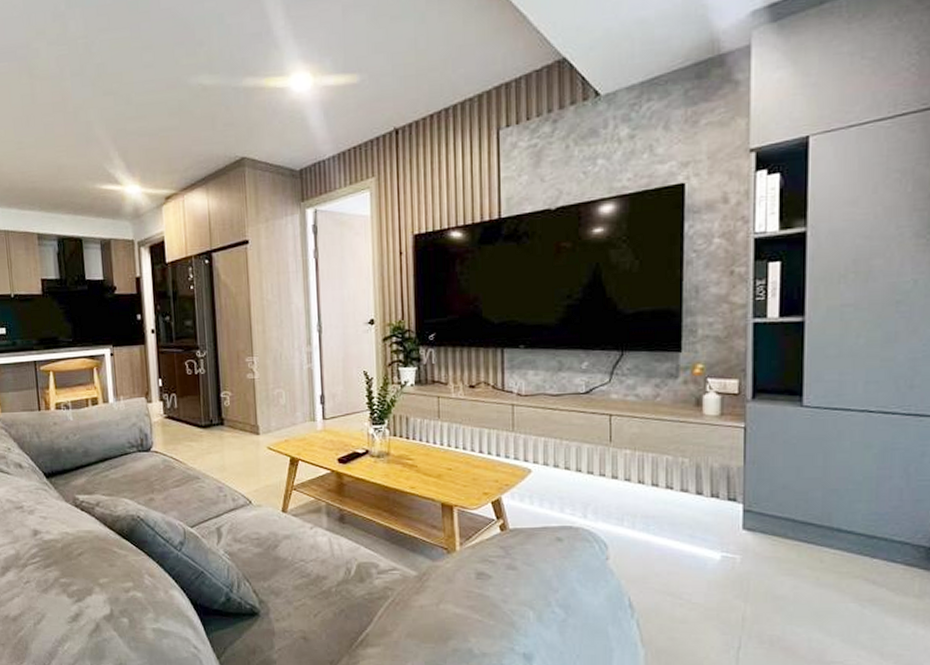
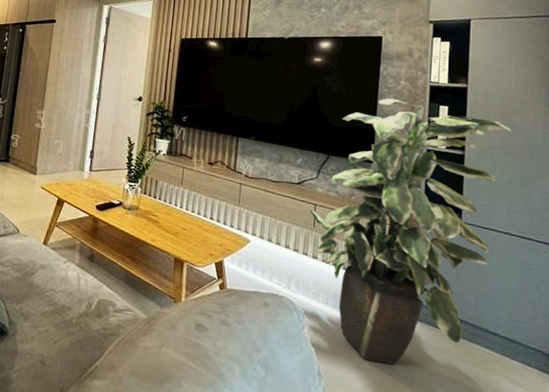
indoor plant: none [603,263,870,585] -> present [310,98,512,365]

